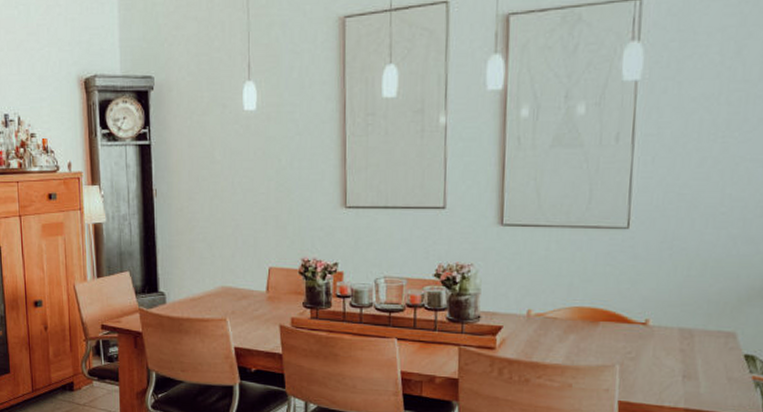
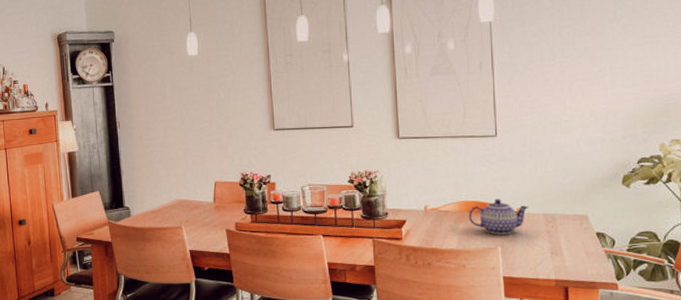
teapot: none [581,306,662,351] -> present [468,199,529,235]

